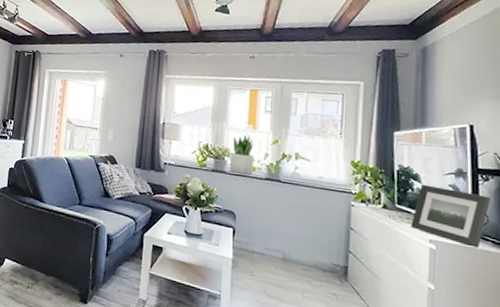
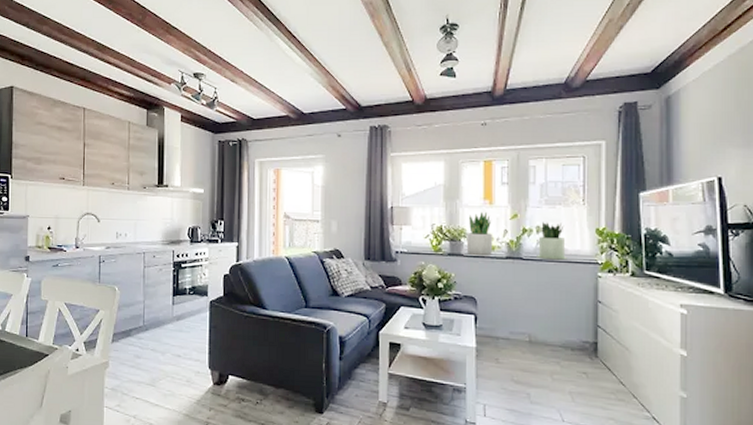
planter: none [294,150,323,188] -> present [536,222,567,261]
picture frame: present [411,184,492,248] -> none [661,246,742,308]

